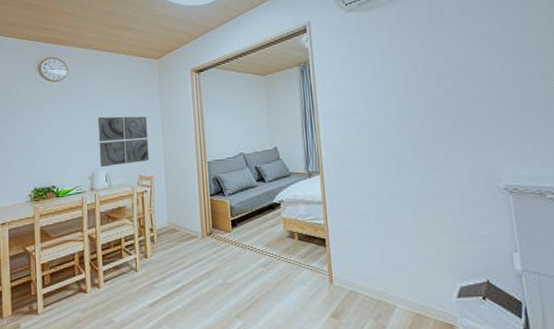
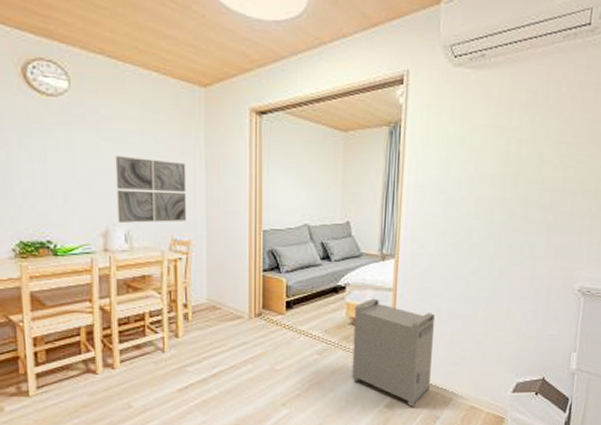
storage bin: none [290,212,372,316] -> present [352,298,434,407]

